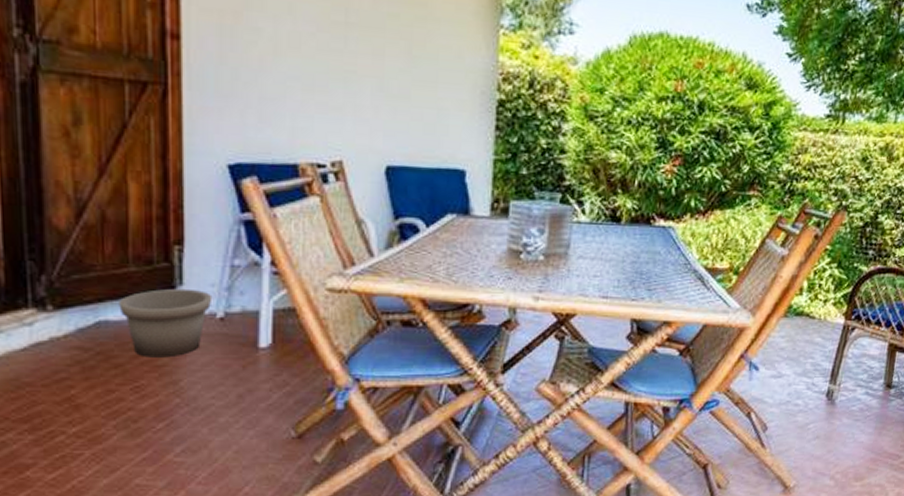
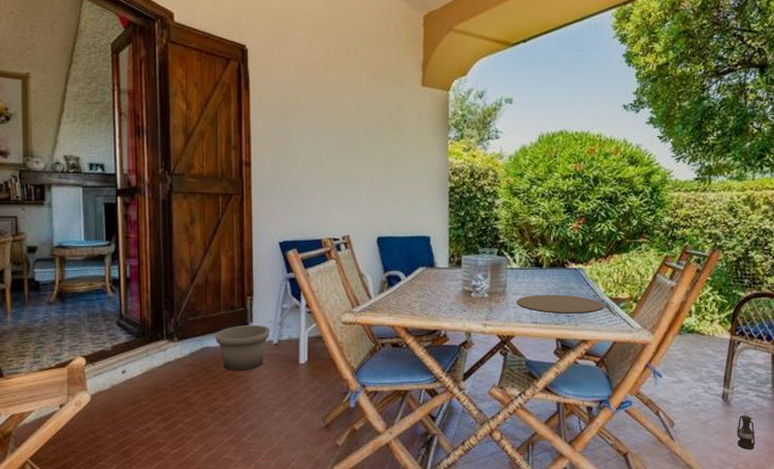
placemat: none [581,259,697,287] -> present [516,294,604,314]
lantern: none [837,412,859,457] -> present [737,411,756,449]

